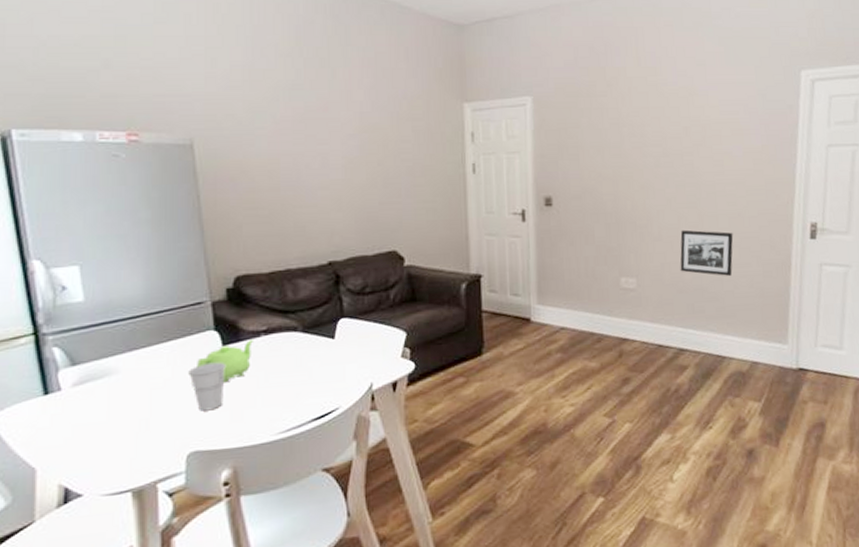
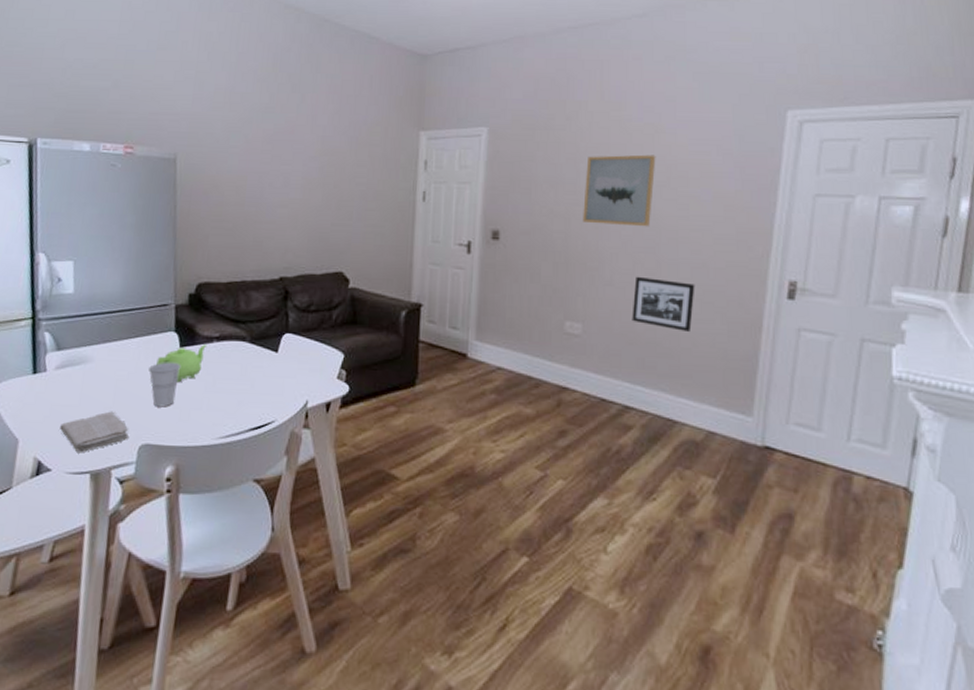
washcloth: none [87,422,174,473] -> present [60,411,130,453]
wall art: none [629,116,692,184] -> present [583,154,656,227]

